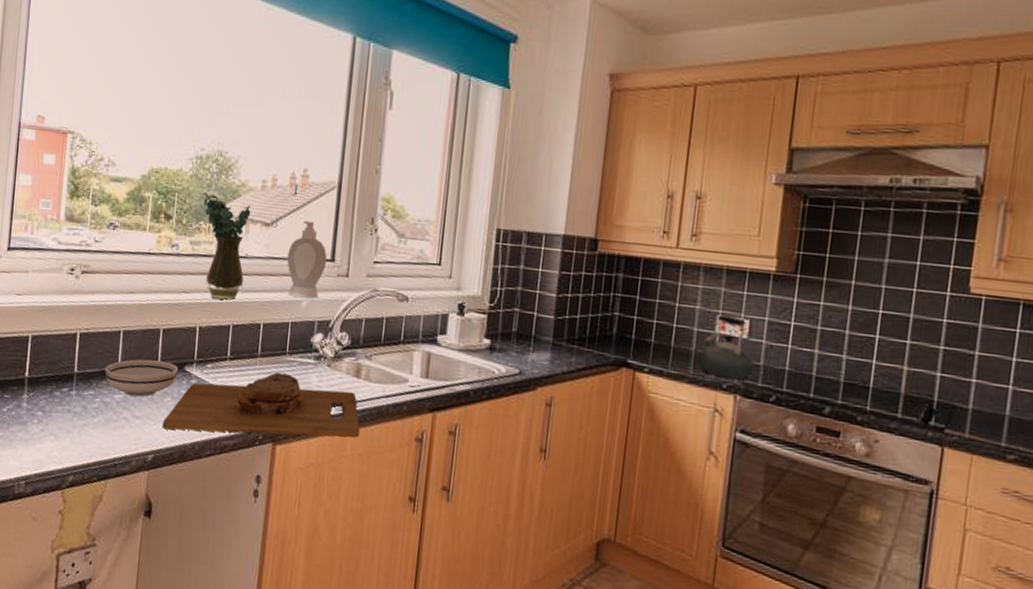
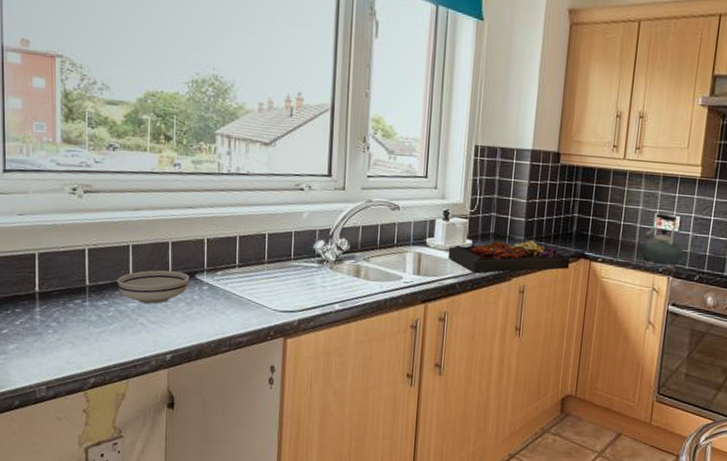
cutting board: present [163,372,361,439] -> none [179,276,363,332]
vase: present [203,192,251,301] -> none [202,115,250,215]
soap bottle: present [287,220,327,299] -> none [287,140,325,211]
food platter: none [461,341,609,380] -> present [447,240,570,273]

